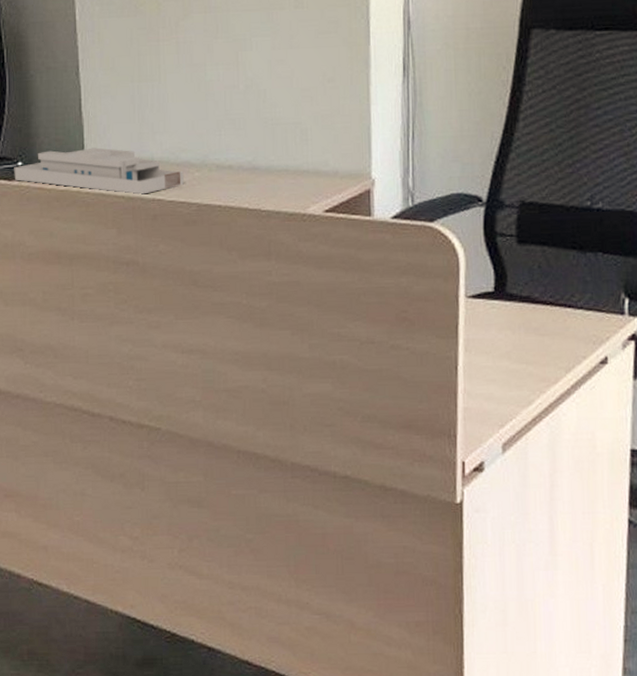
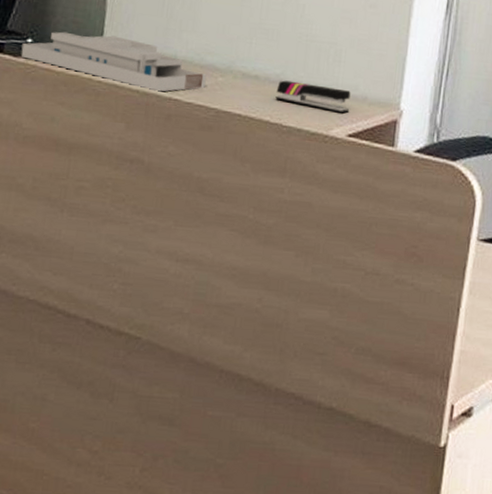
stapler: none [250,166,323,191] -> present [275,80,351,114]

